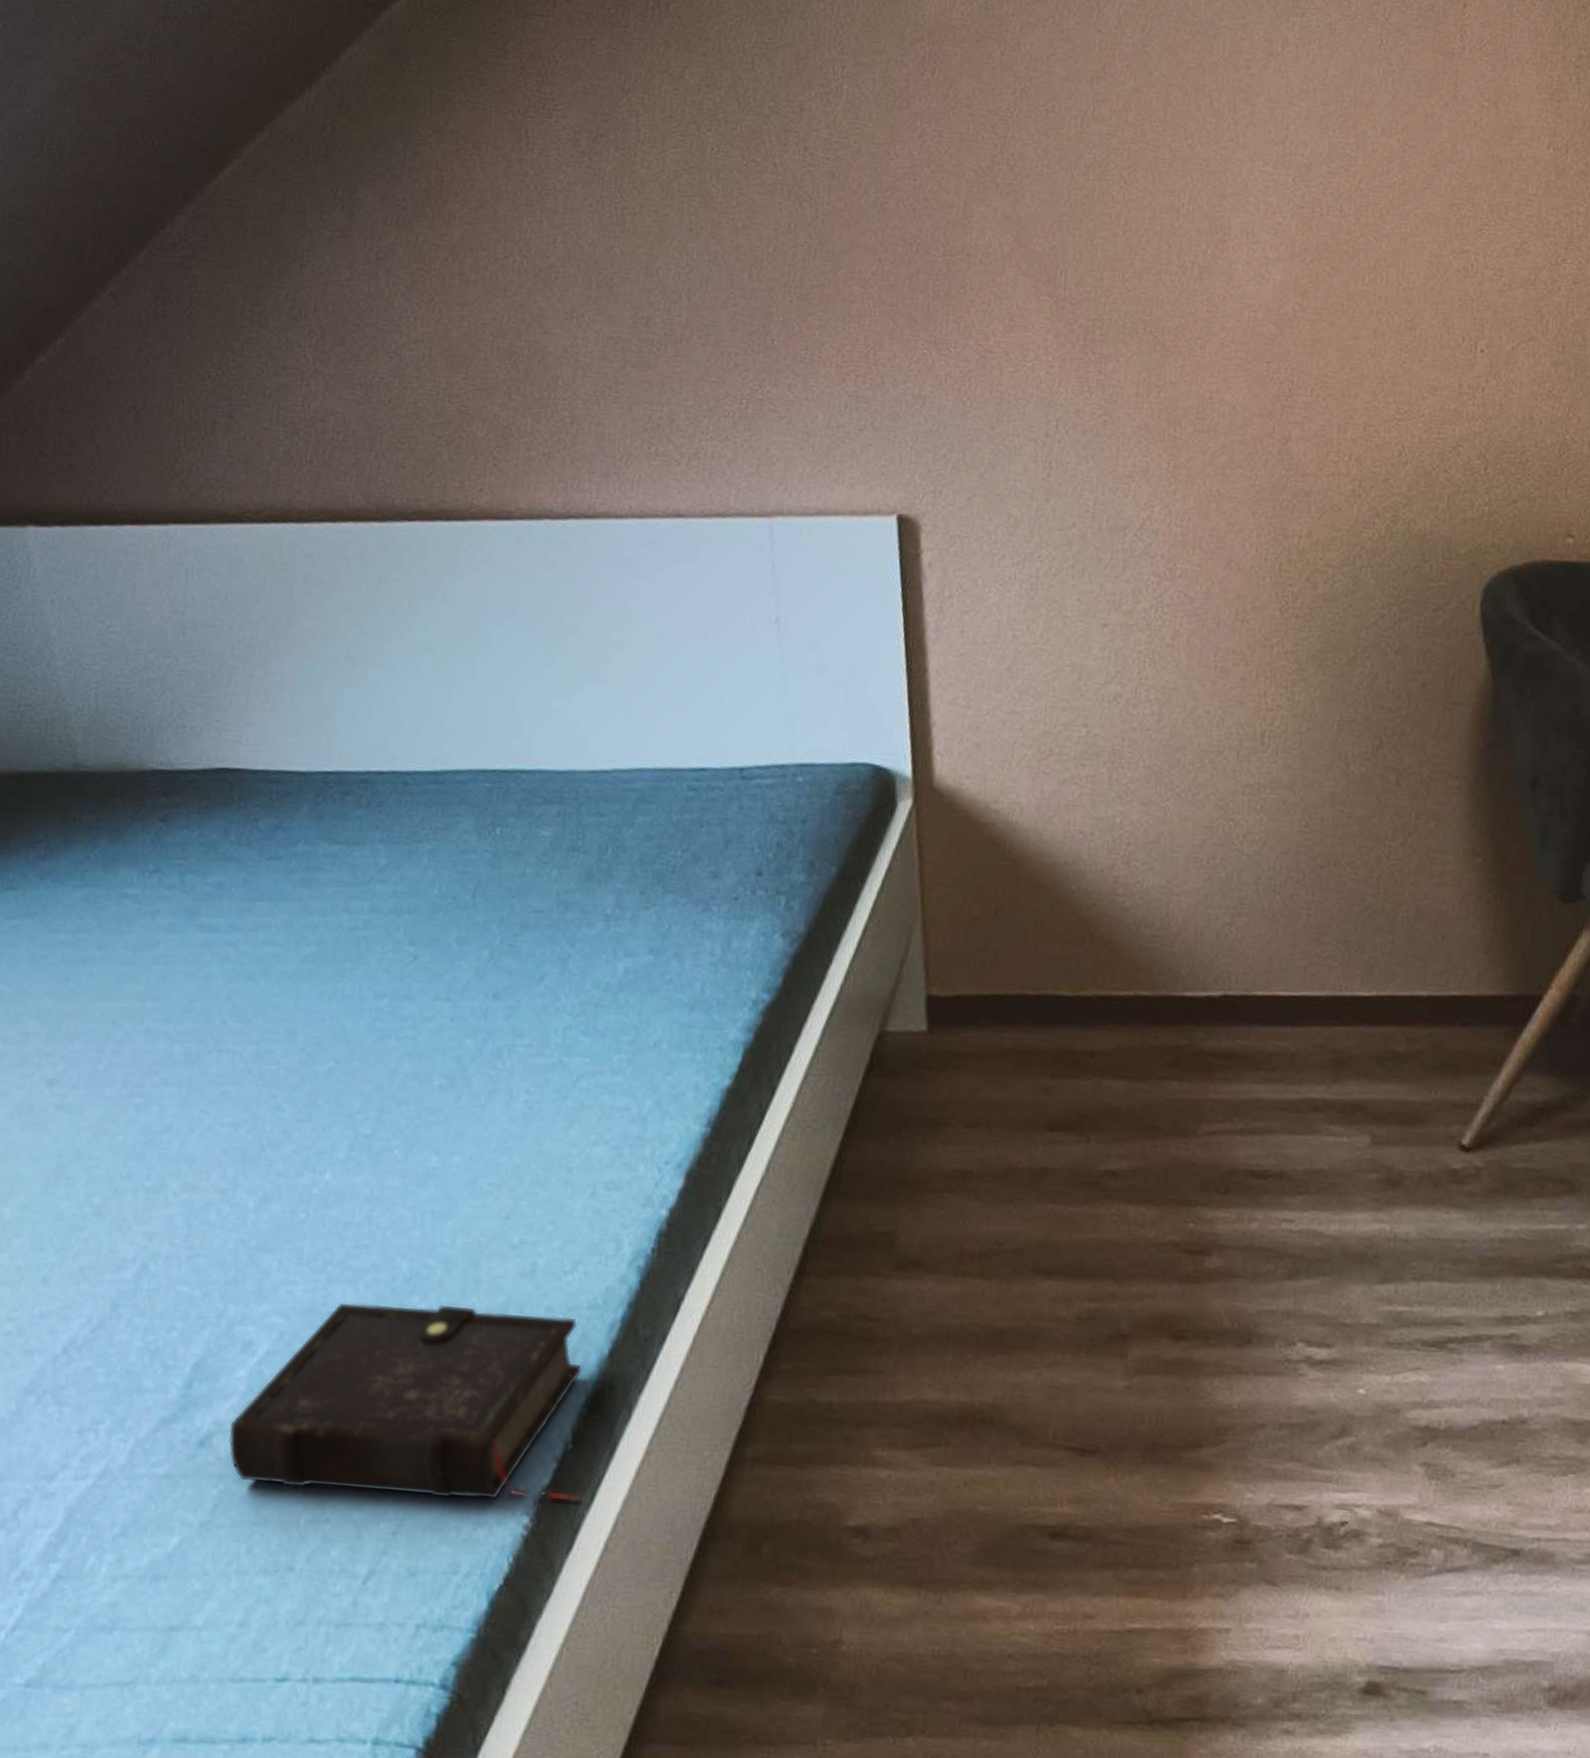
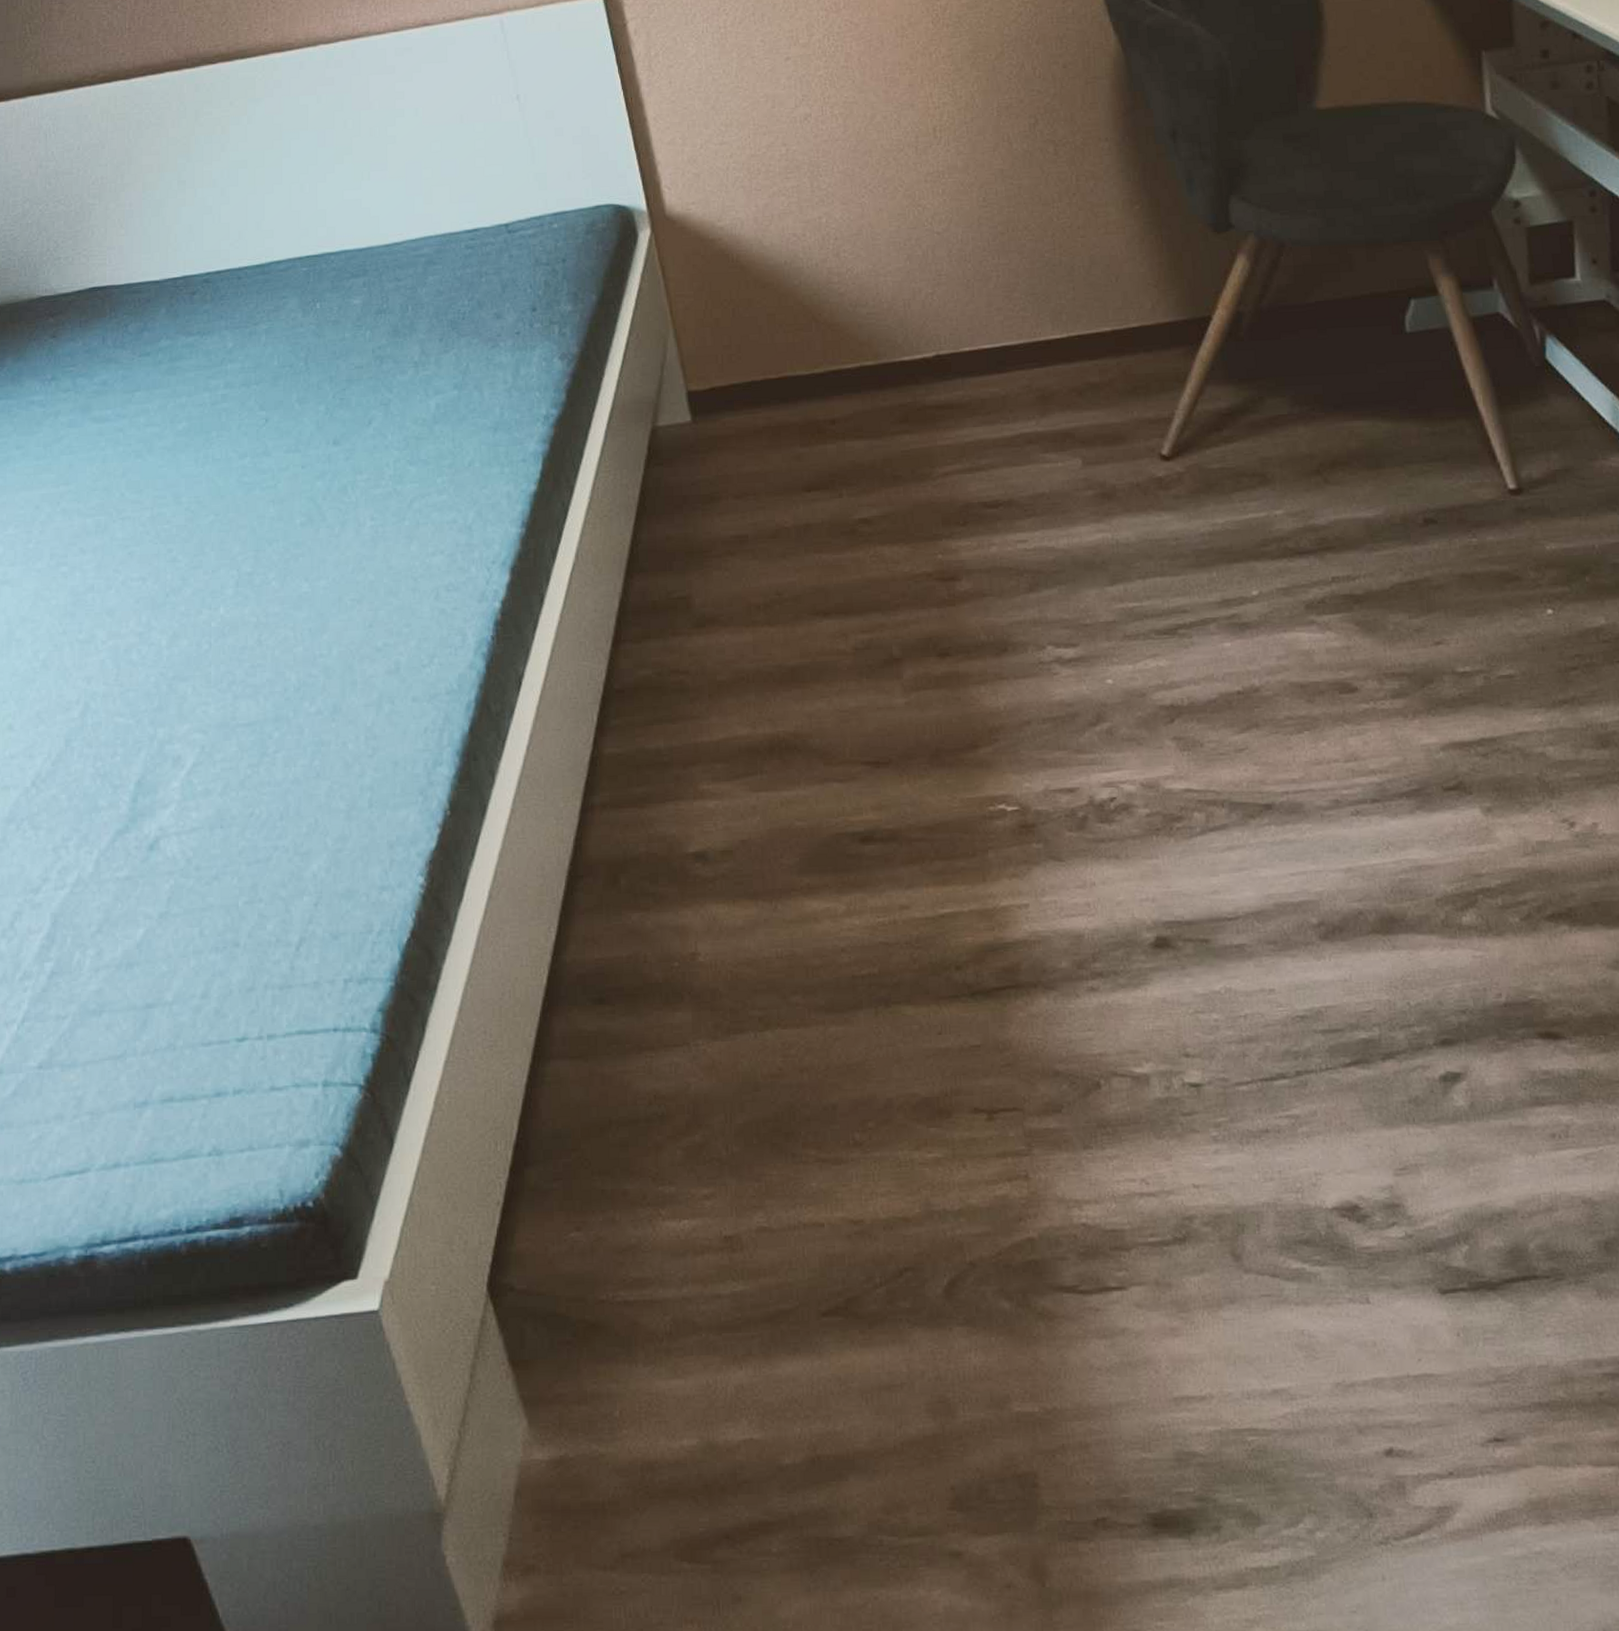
book: present [229,1303,589,1501] -> none [172,703,471,875]

